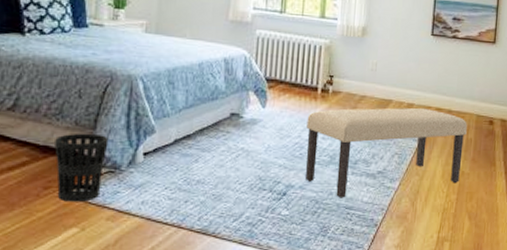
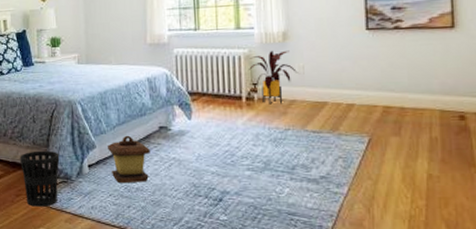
lantern: none [168,120,218,175] -> present [107,135,150,184]
bench: present [305,107,467,198] -> none [234,107,429,204]
house plant: none [328,45,371,99] -> present [249,50,298,105]

